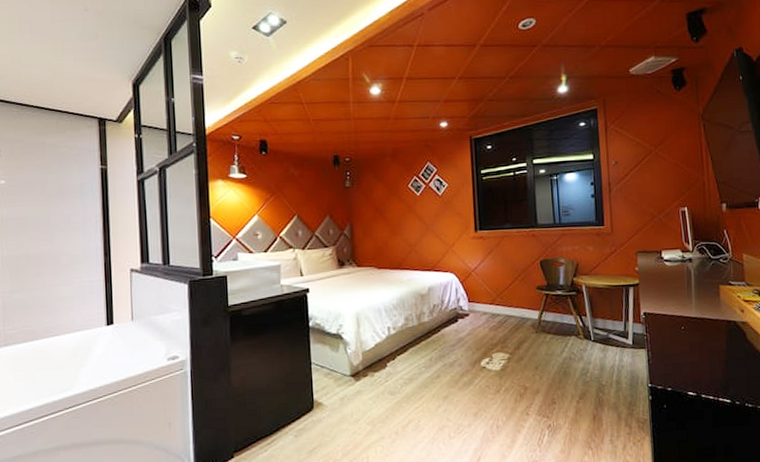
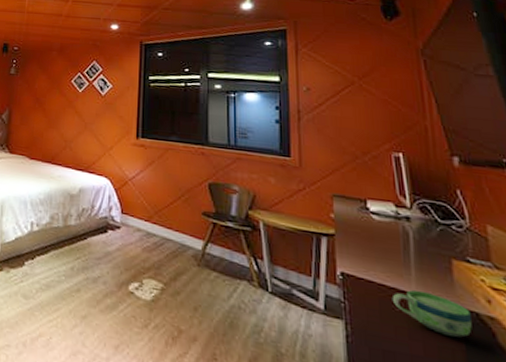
cup: none [679,313,731,343] -> present [392,290,472,338]

